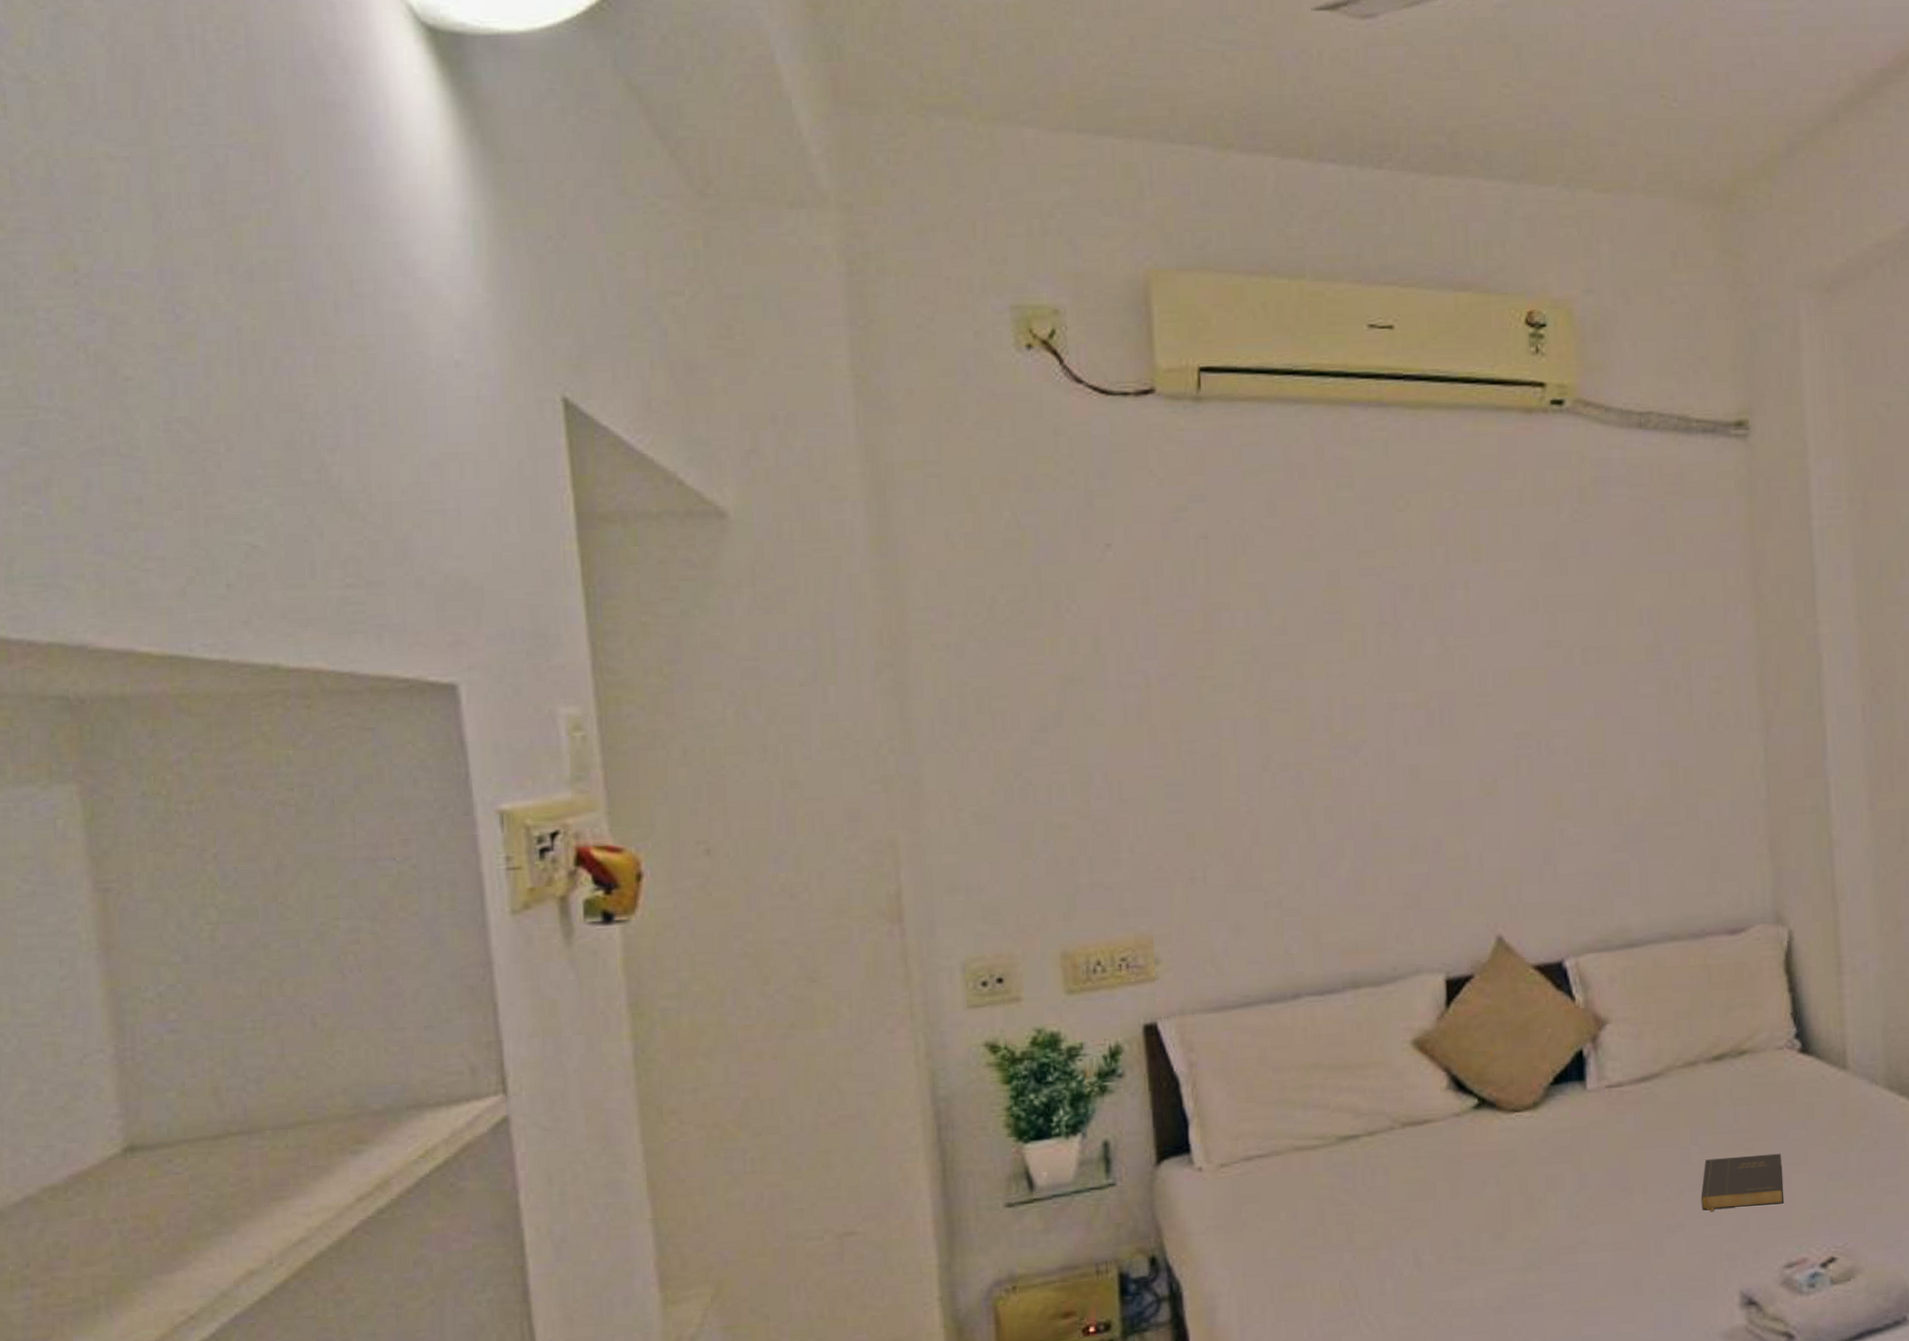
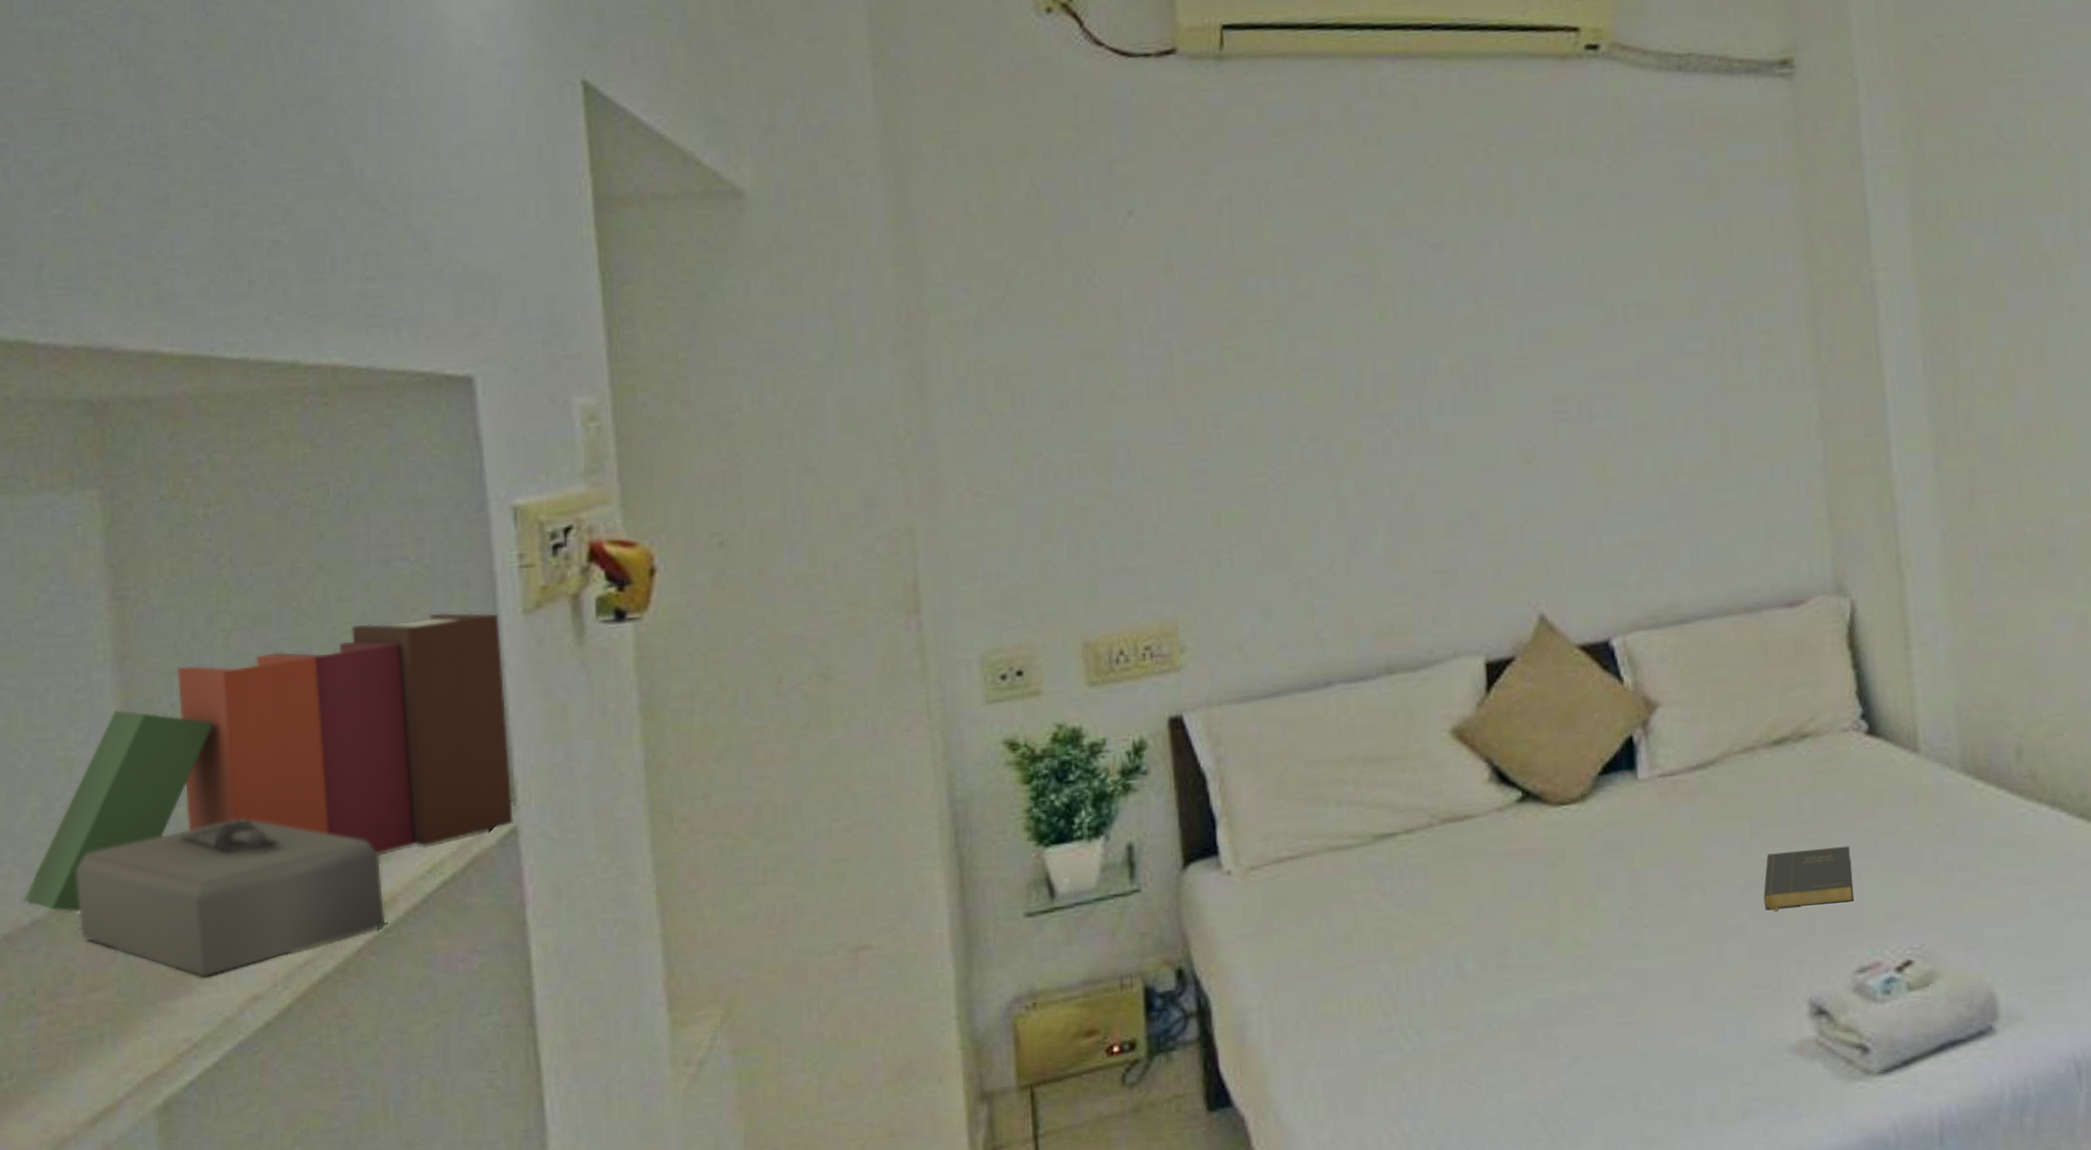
books: none [13,911,505,1190] -> present [23,612,513,912]
decorative box: none [66,1103,379,1254] -> present [76,818,386,978]

